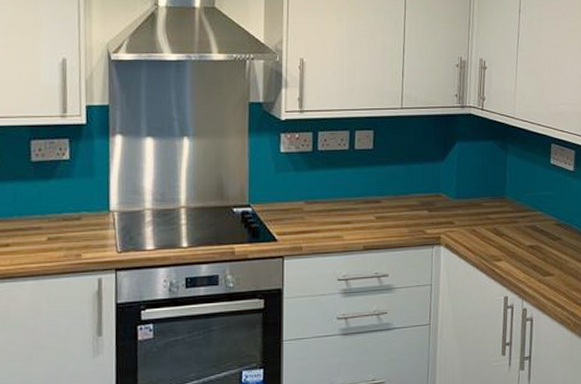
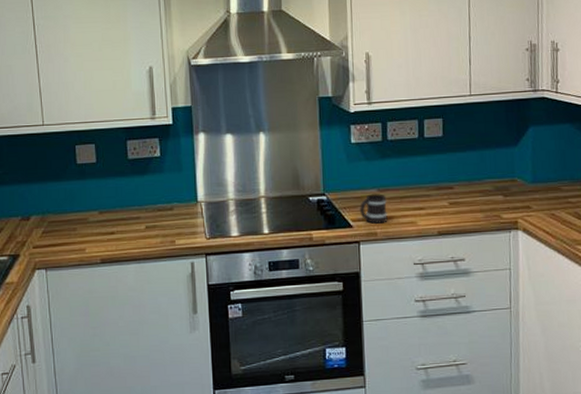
mug: none [286,206,314,238] -> present [360,194,388,224]

